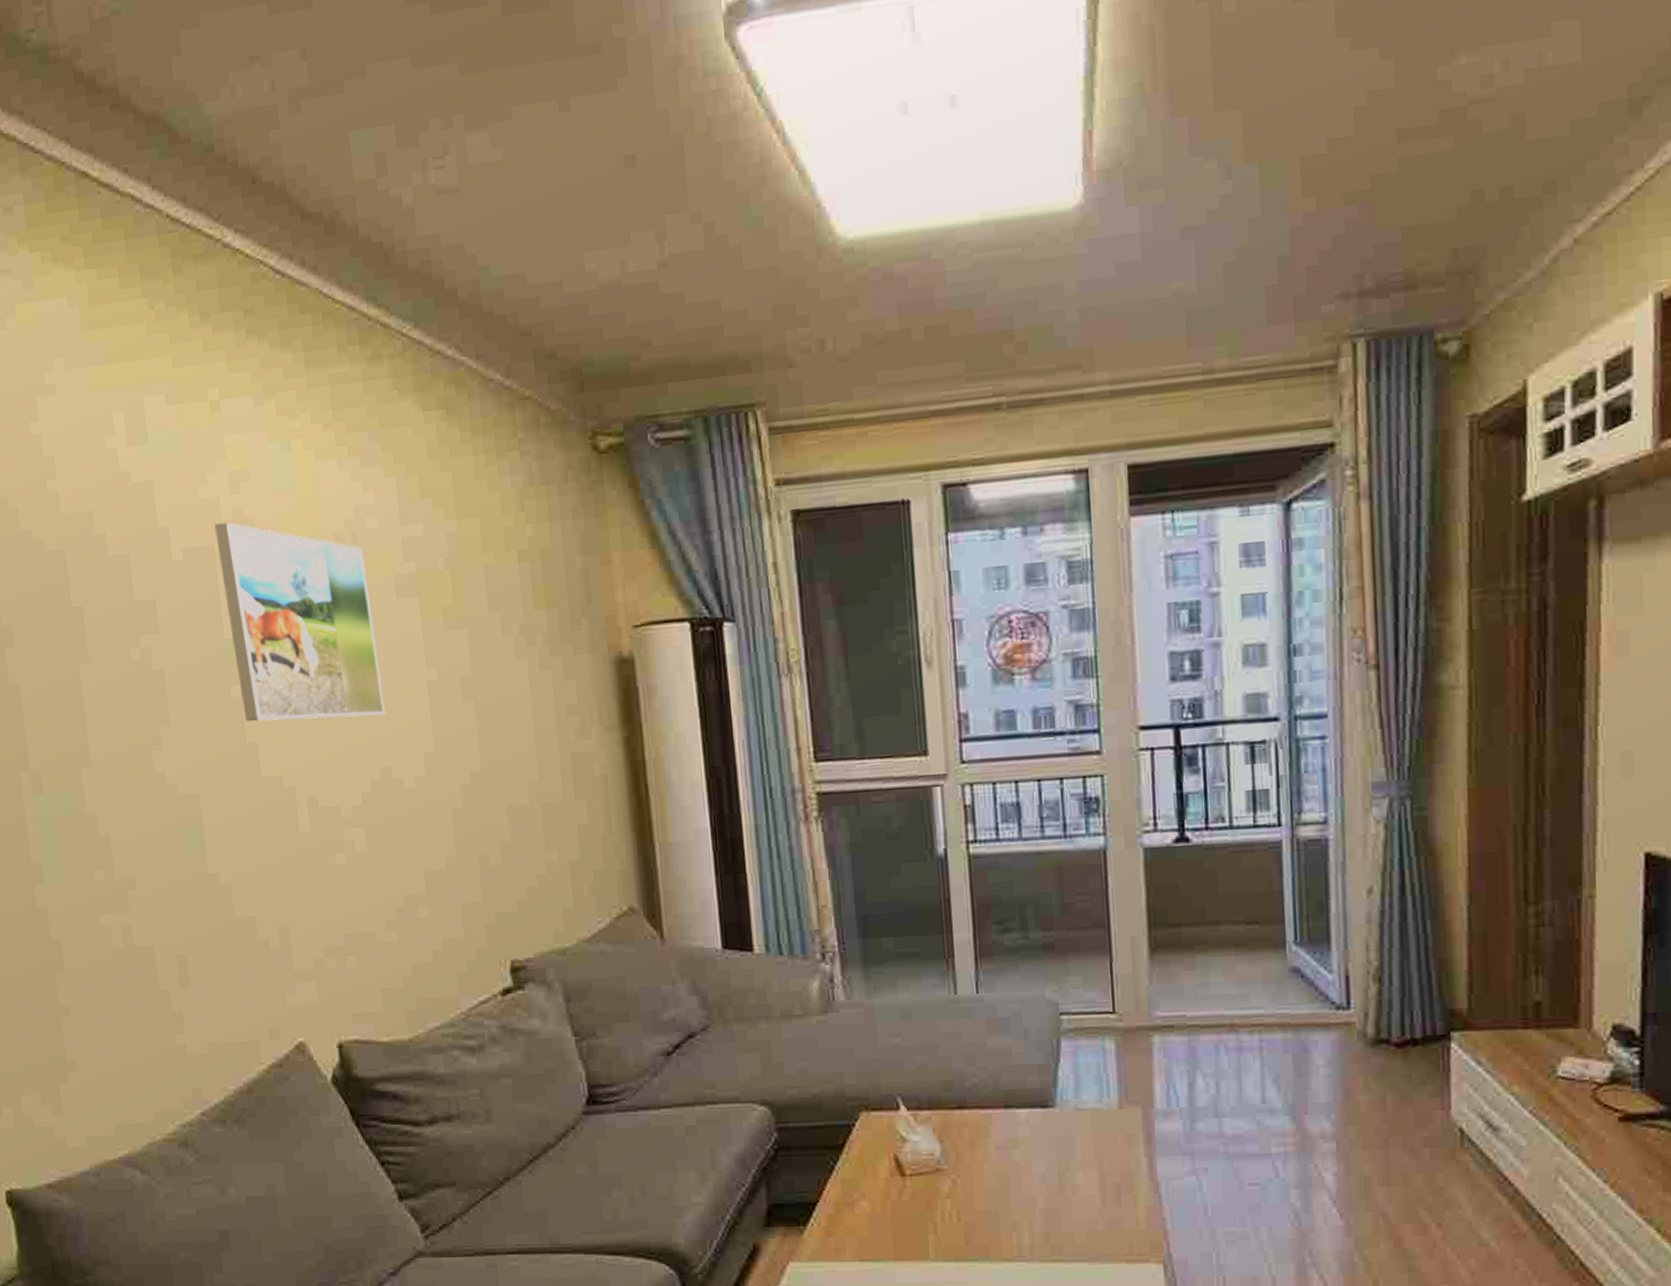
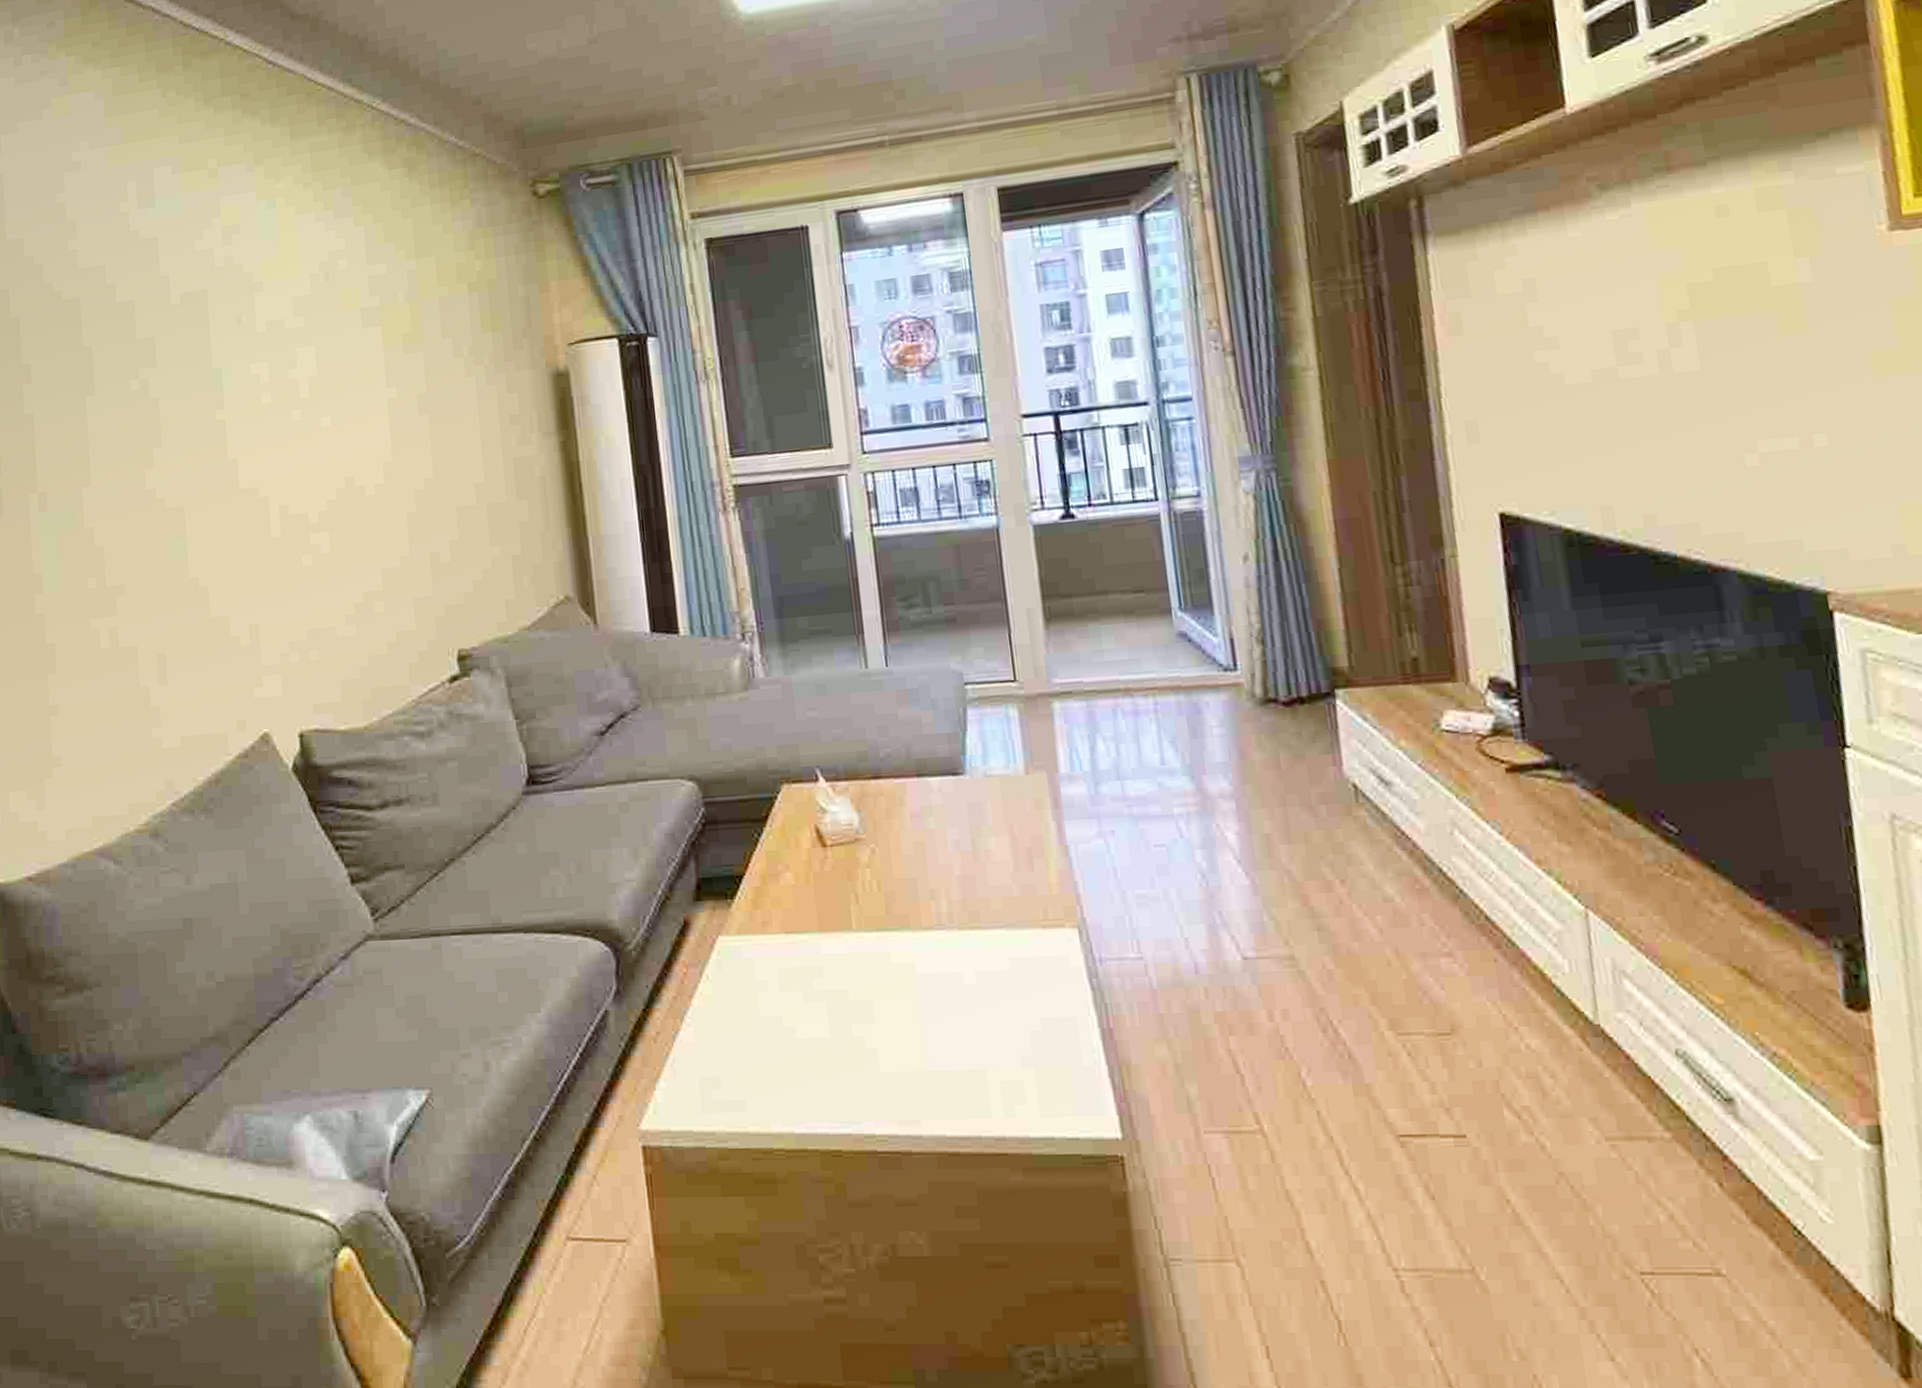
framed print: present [214,522,386,722] -> none [208,269,351,440]

